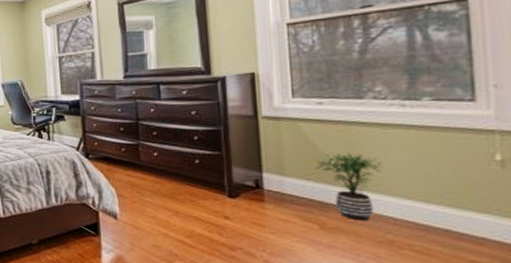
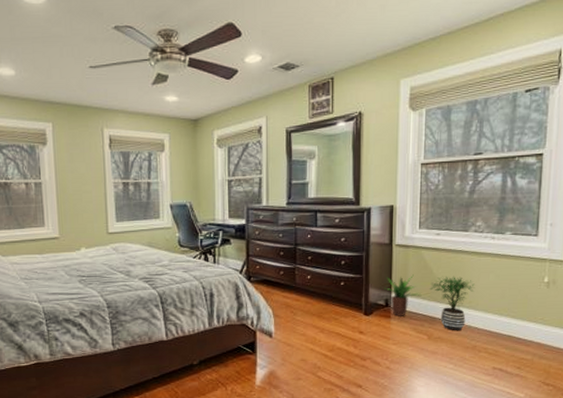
potted plant: none [252,151,305,200] -> present [384,274,422,316]

